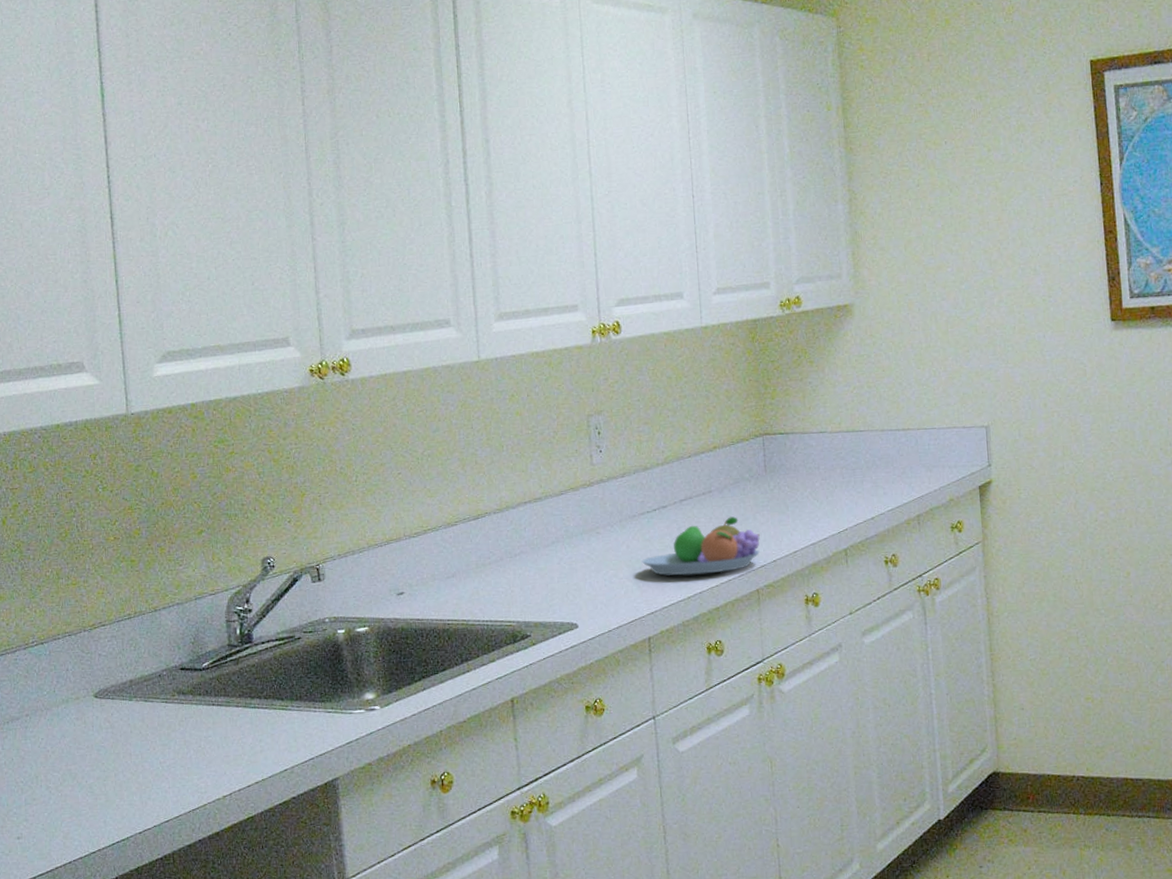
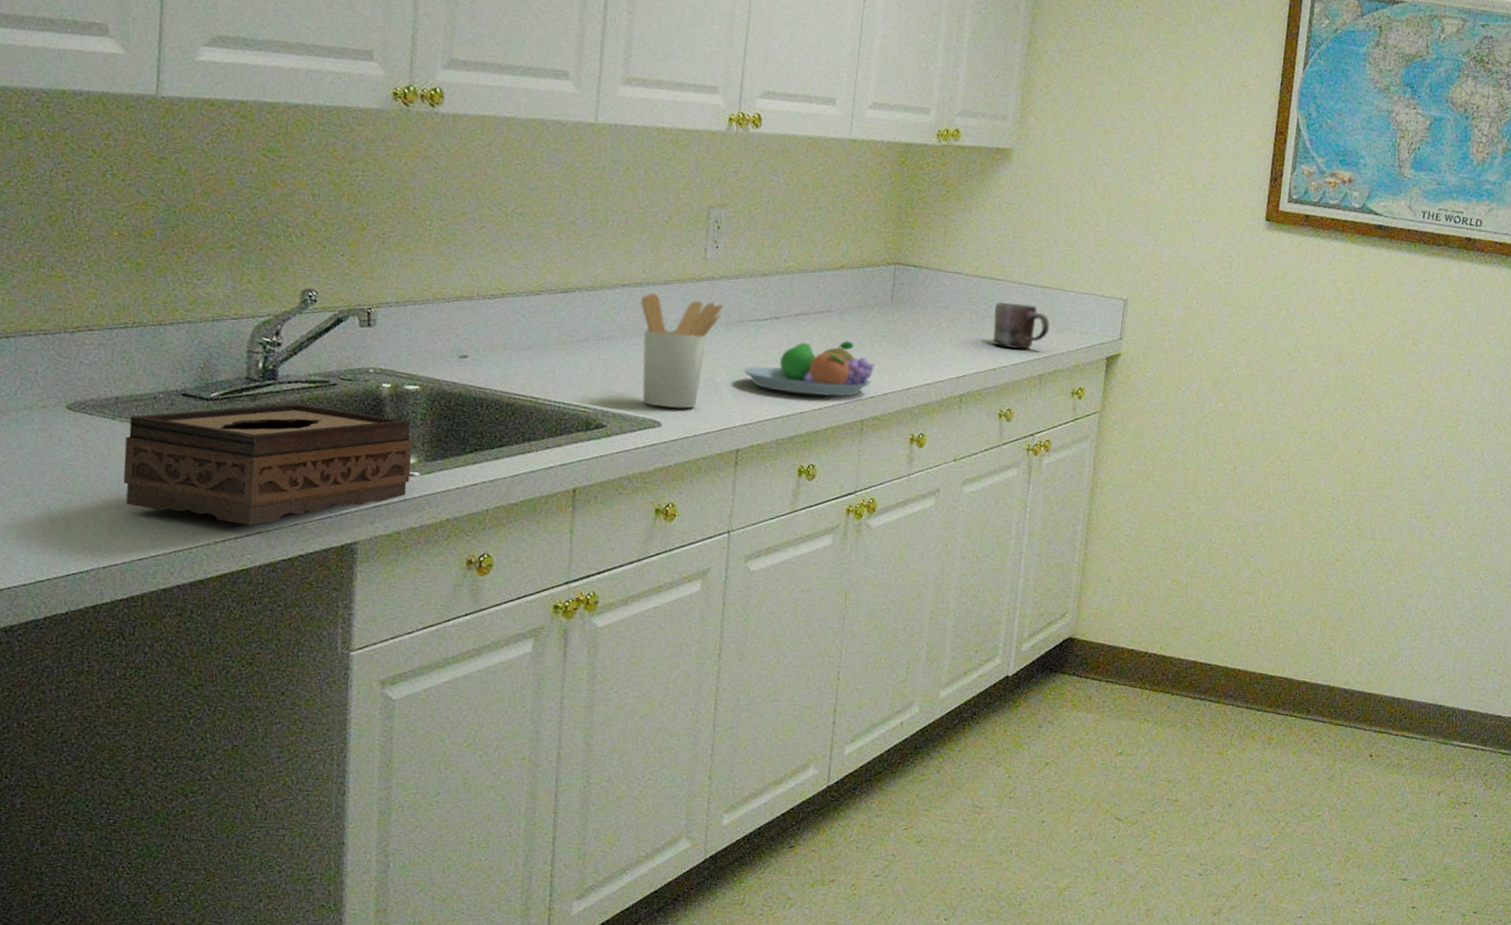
tissue box: none [142,660,373,777] -> present [123,403,412,525]
utensil holder: none [542,503,615,610] -> present [641,292,723,409]
mug: none [863,449,919,496] -> present [992,301,1050,350]

